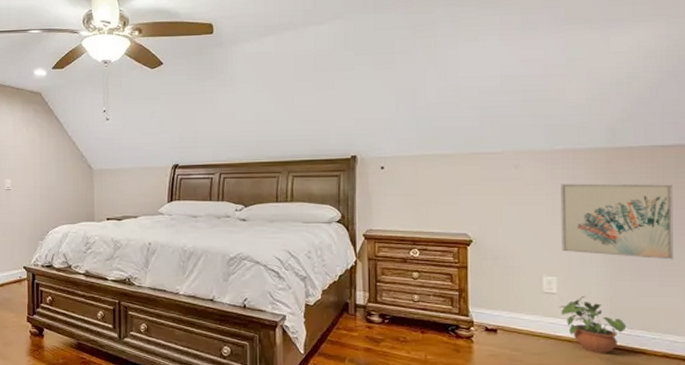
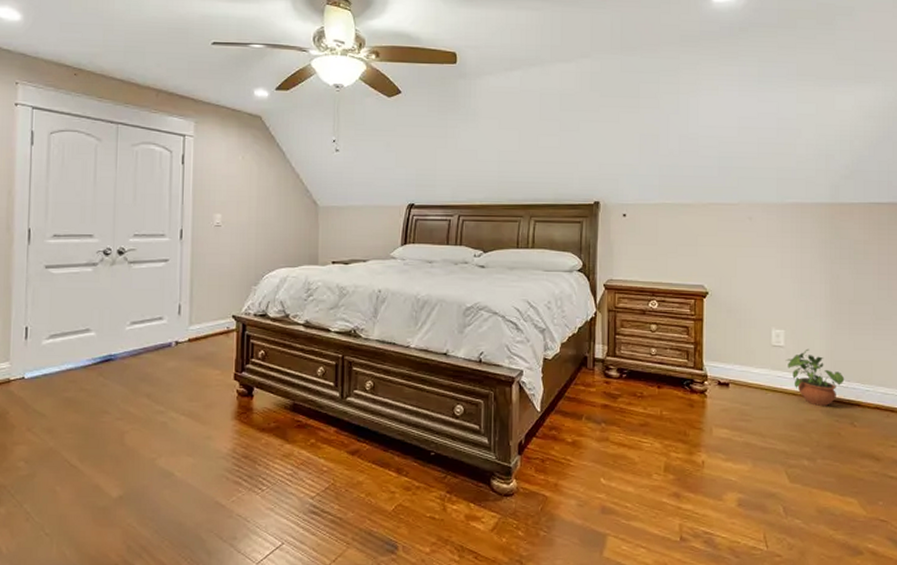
wall art: present [560,183,674,260] -> none [789,237,886,314]

